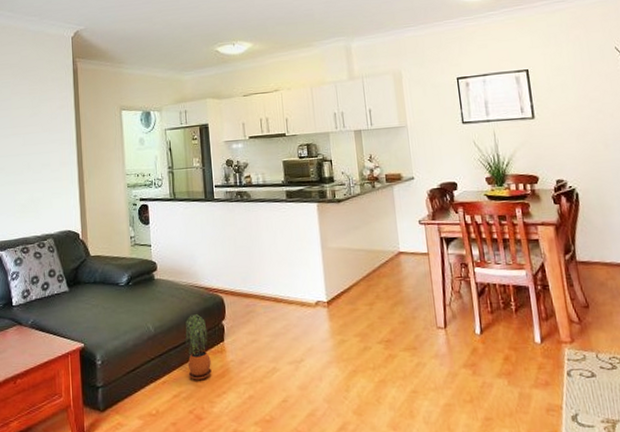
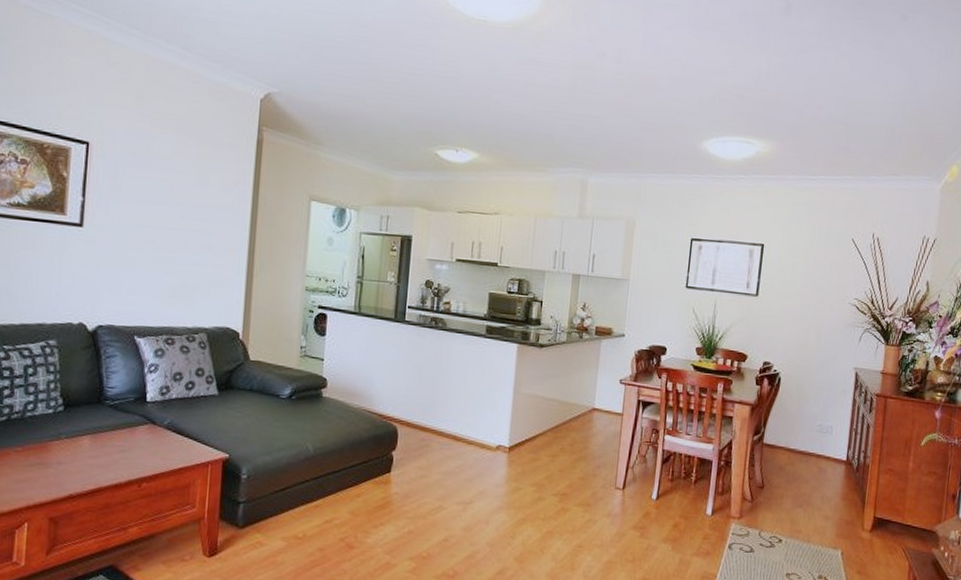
potted plant: present [185,313,212,380] -> none [345,439,374,509]

